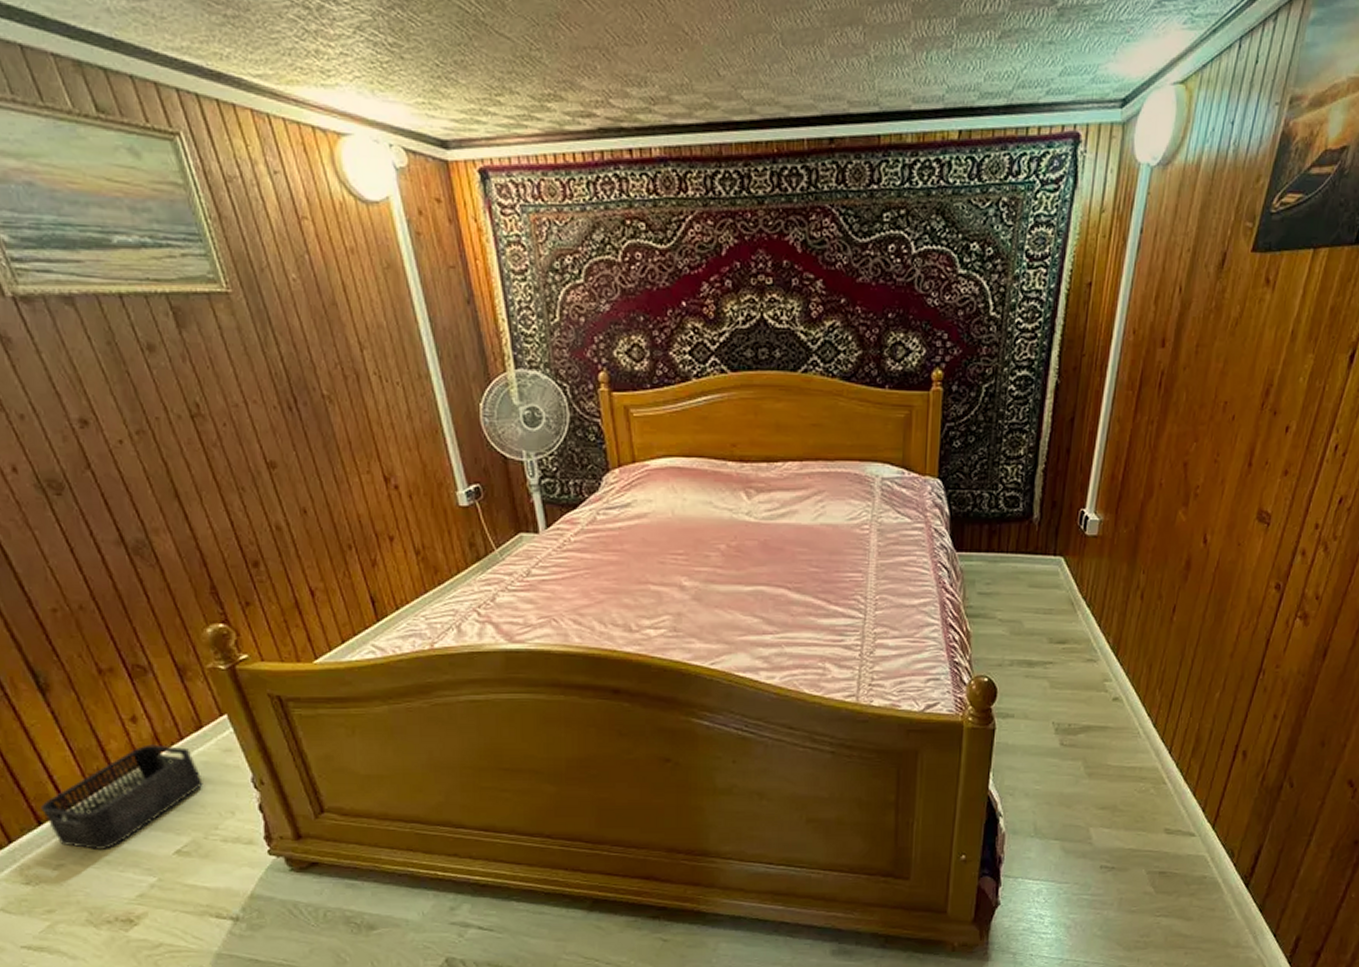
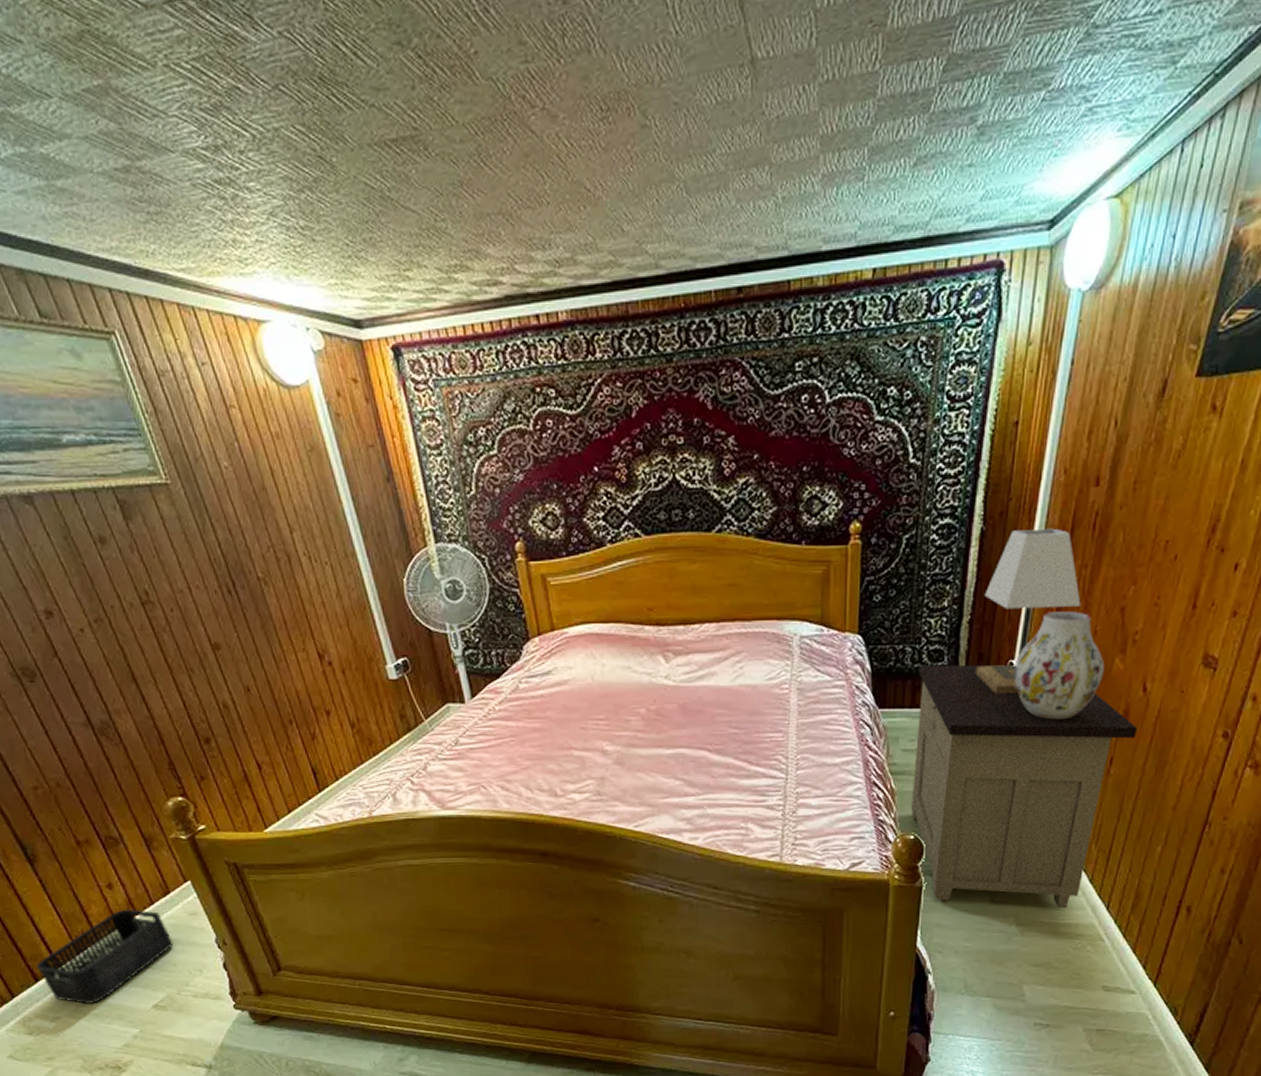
nightstand: none [986,510,1198,752] -> present [911,664,1137,909]
lamp: none [1049,384,1148,541] -> present [975,528,1081,693]
vase: none [1085,462,1169,568] -> present [1014,610,1105,720]

